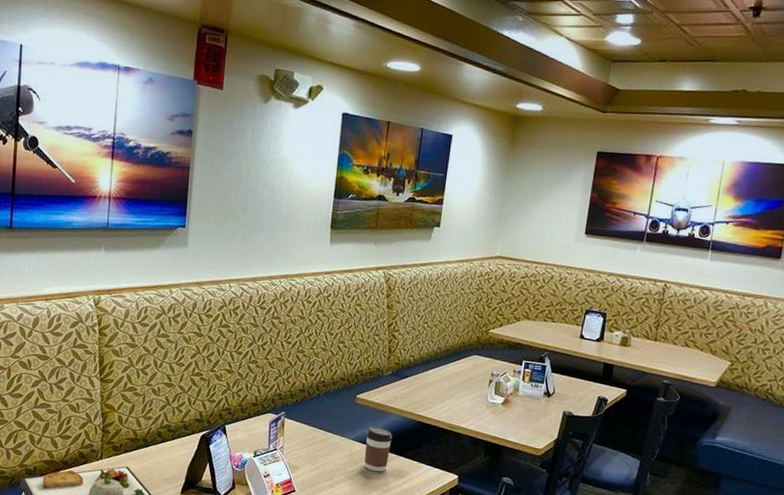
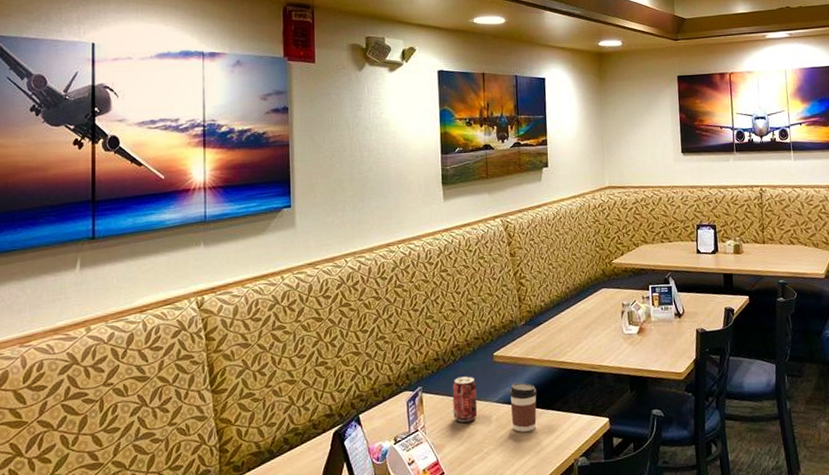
beverage can: none [311,410,336,452] -> present [452,376,478,423]

